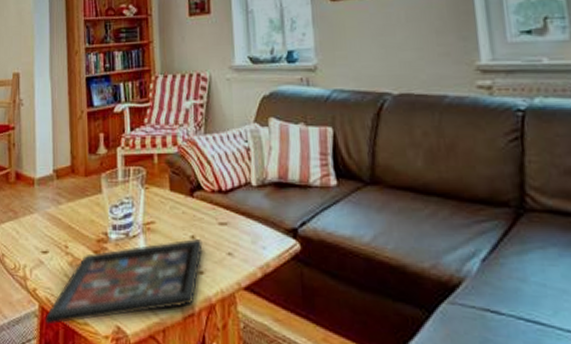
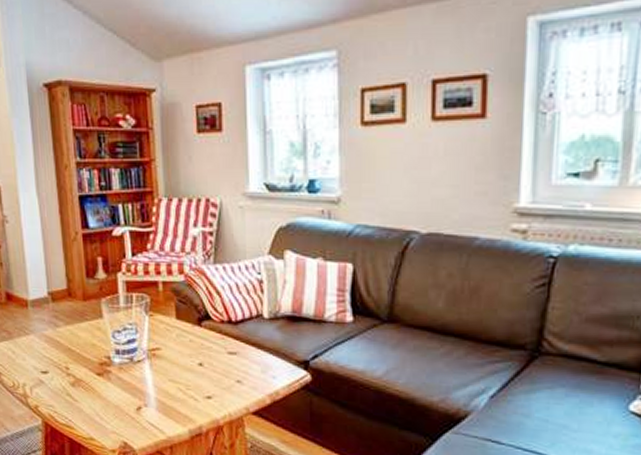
decorative tray: present [45,239,203,325] -> none [49,366,211,438]

